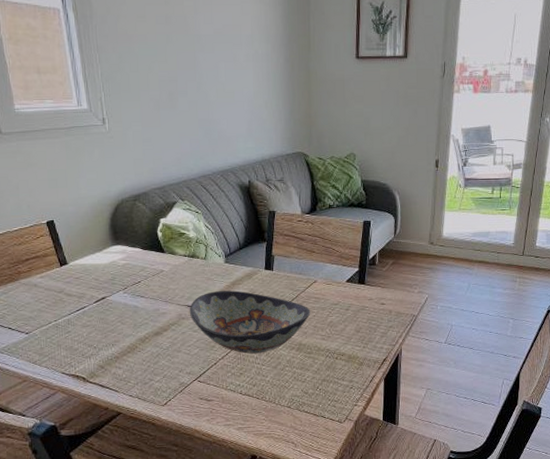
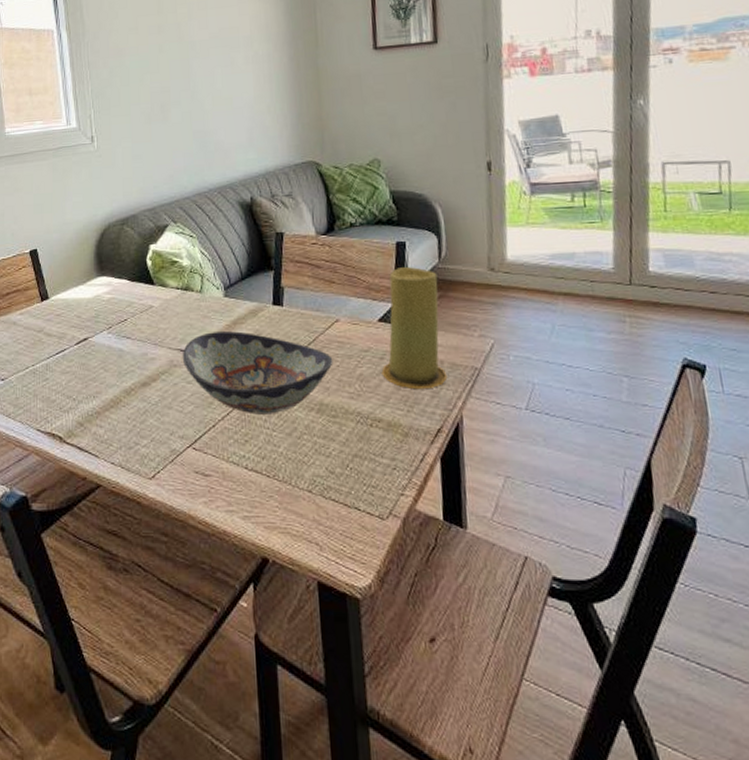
candle: none [346,240,394,332] -> present [381,266,448,390]

